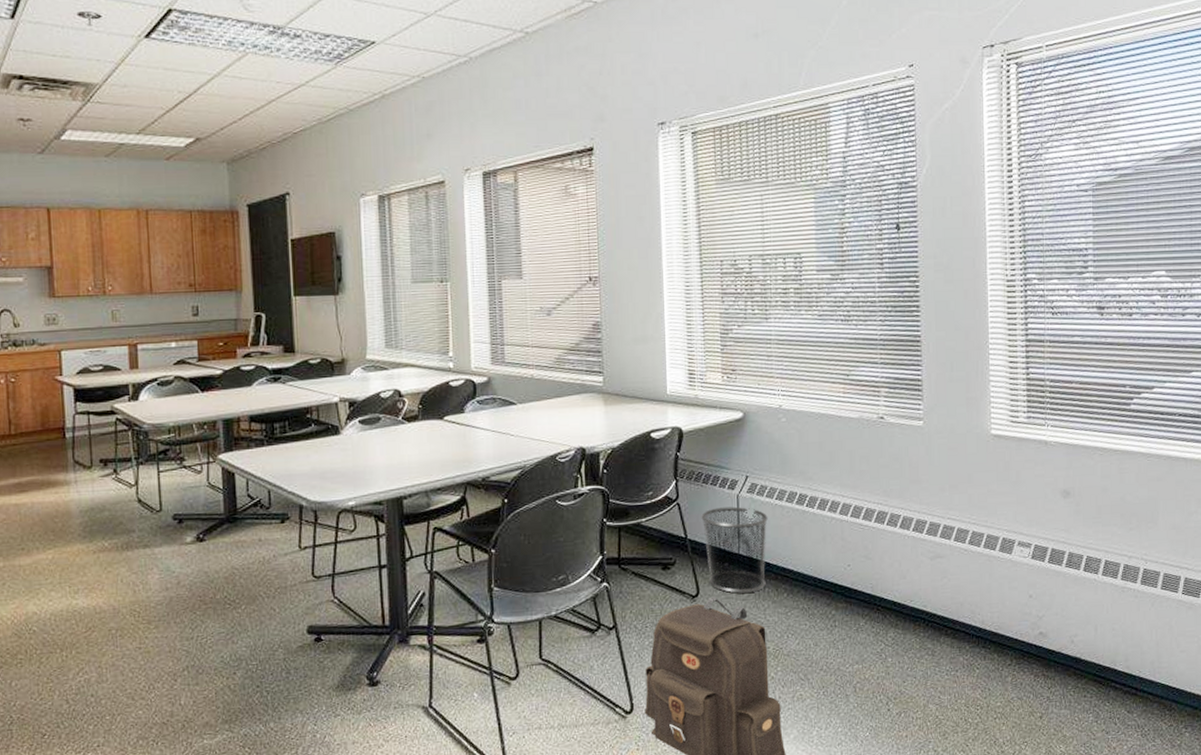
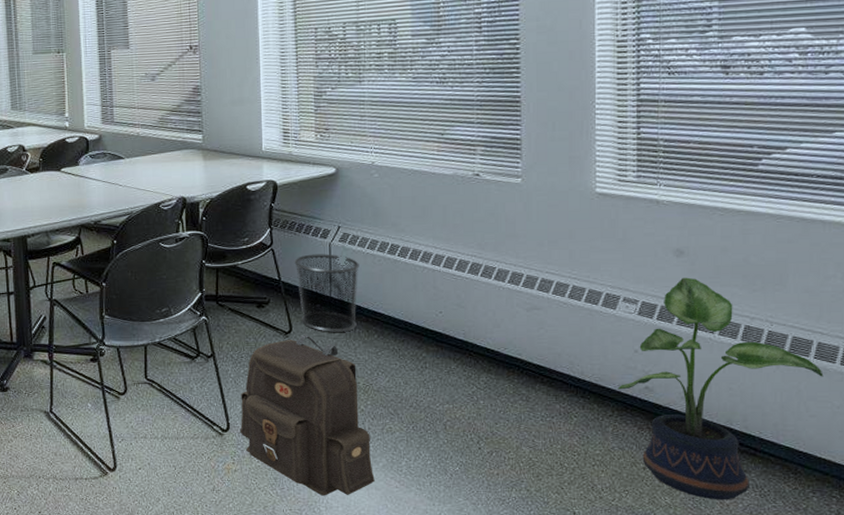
potted plant: none [1015,518,1190,744] -> present [617,277,824,500]

